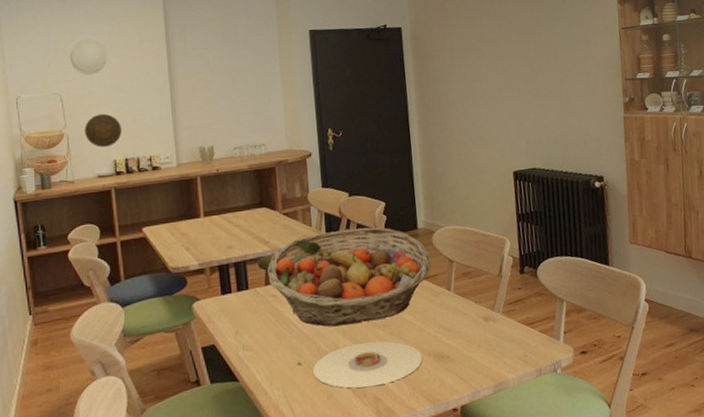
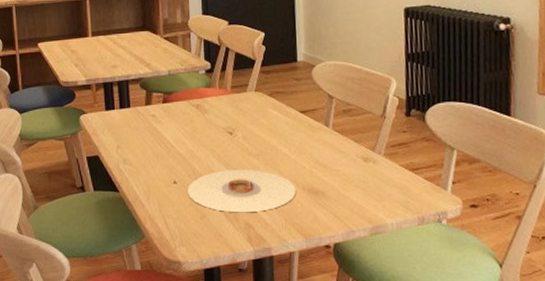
fruit basket: present [267,227,432,327] -> none [148,57,311,151]

